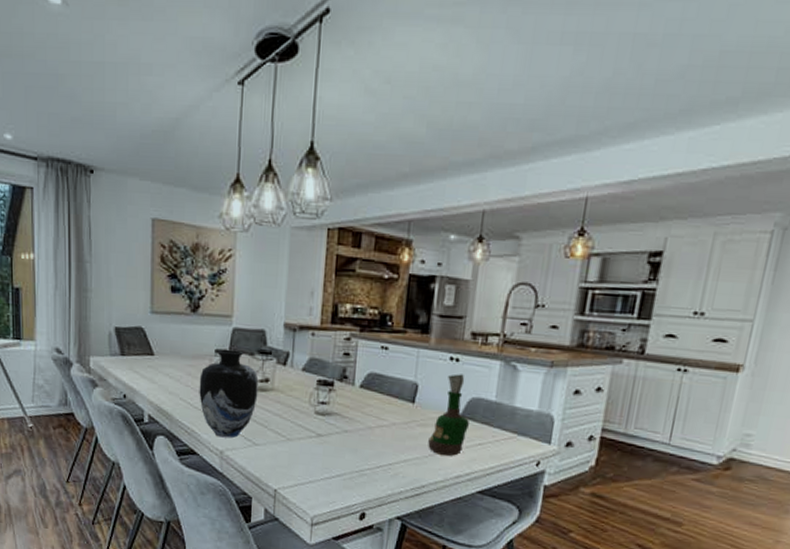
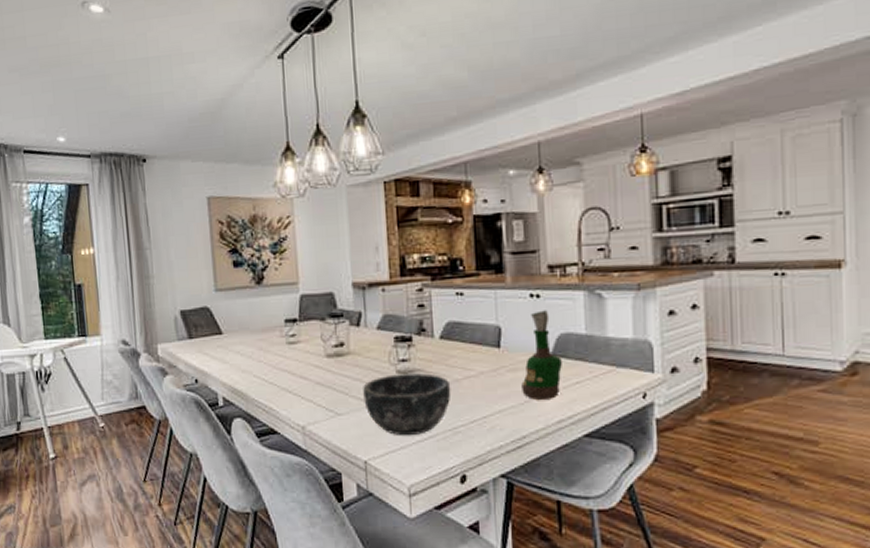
vase: present [199,349,259,438] -> none [271,317,335,412]
bowl: none [281,414,364,472] -> present [363,373,451,435]

